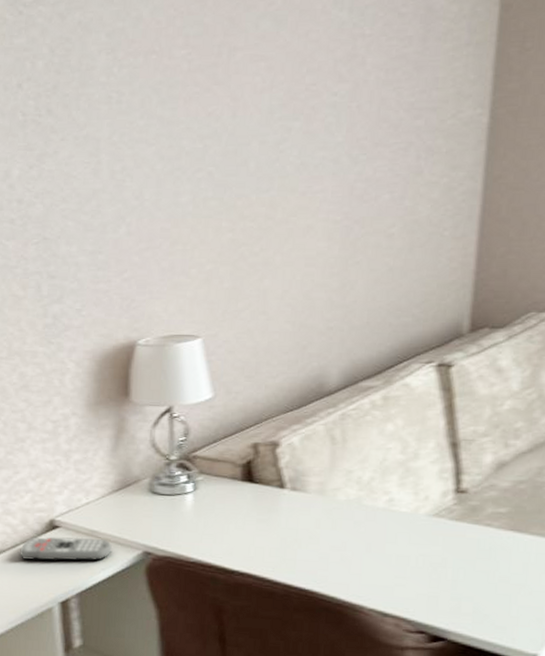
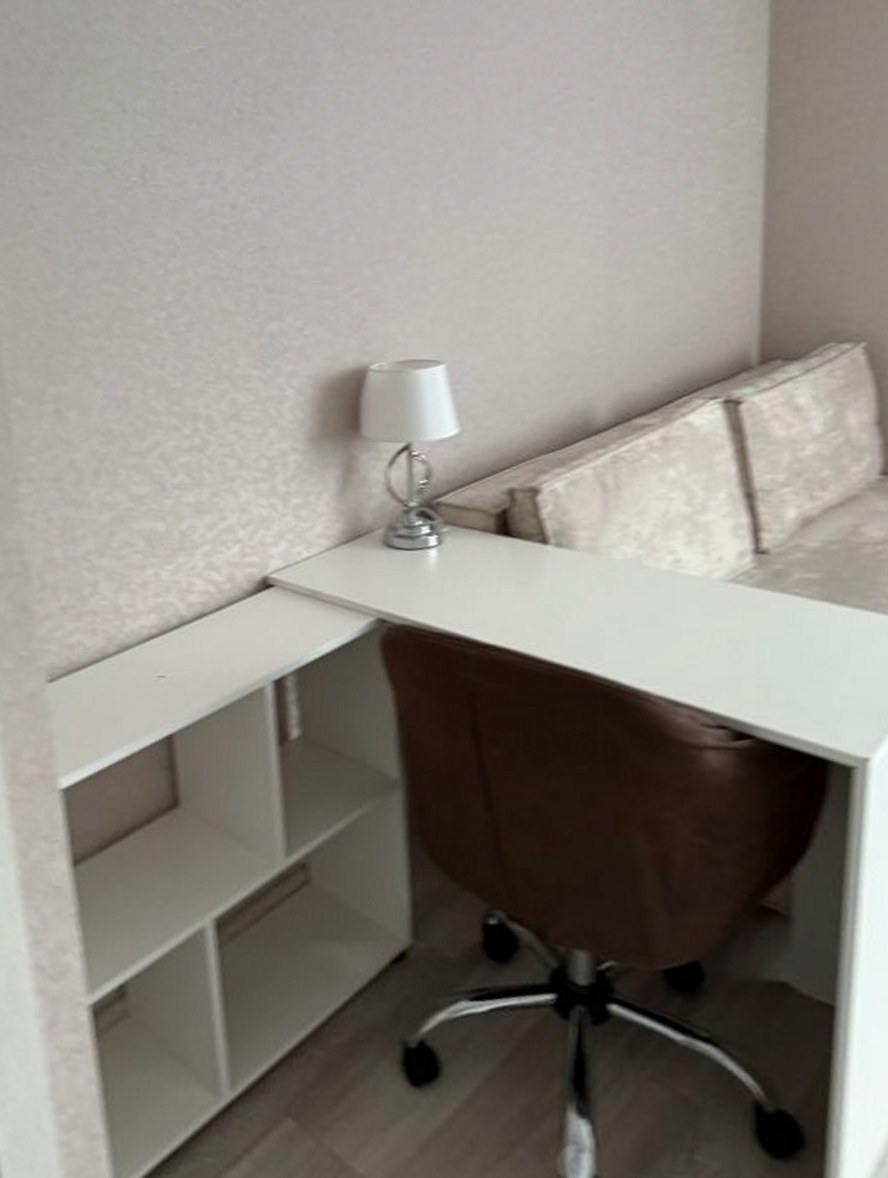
remote control: present [20,536,112,561] -> none [225,597,338,629]

